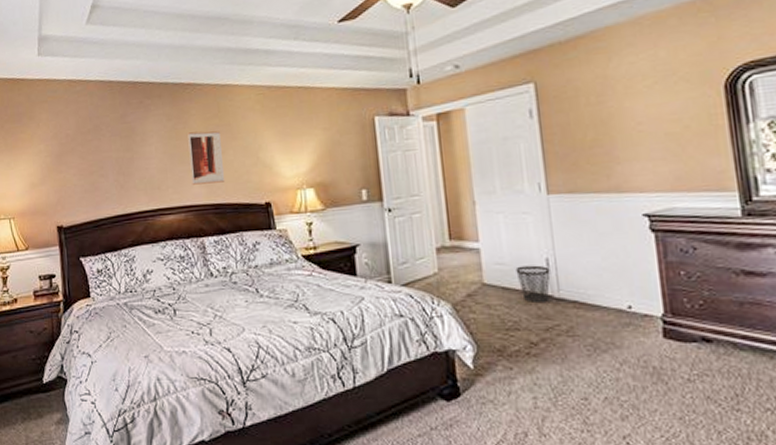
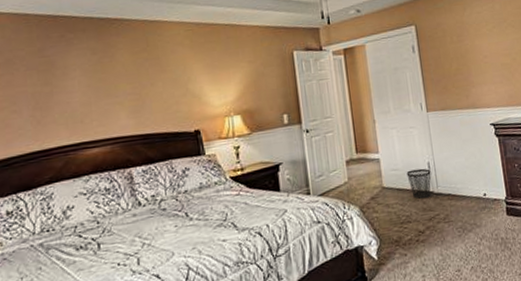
wall art: present [187,131,225,185] -> none [114,64,154,117]

